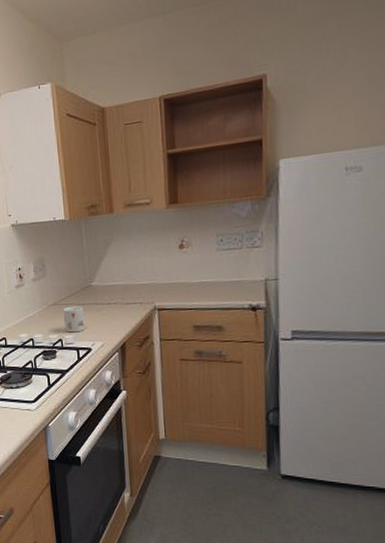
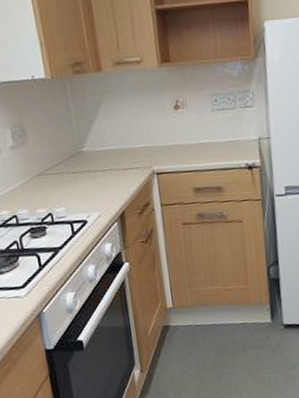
mug: present [63,306,85,333] -> none [50,175,79,206]

